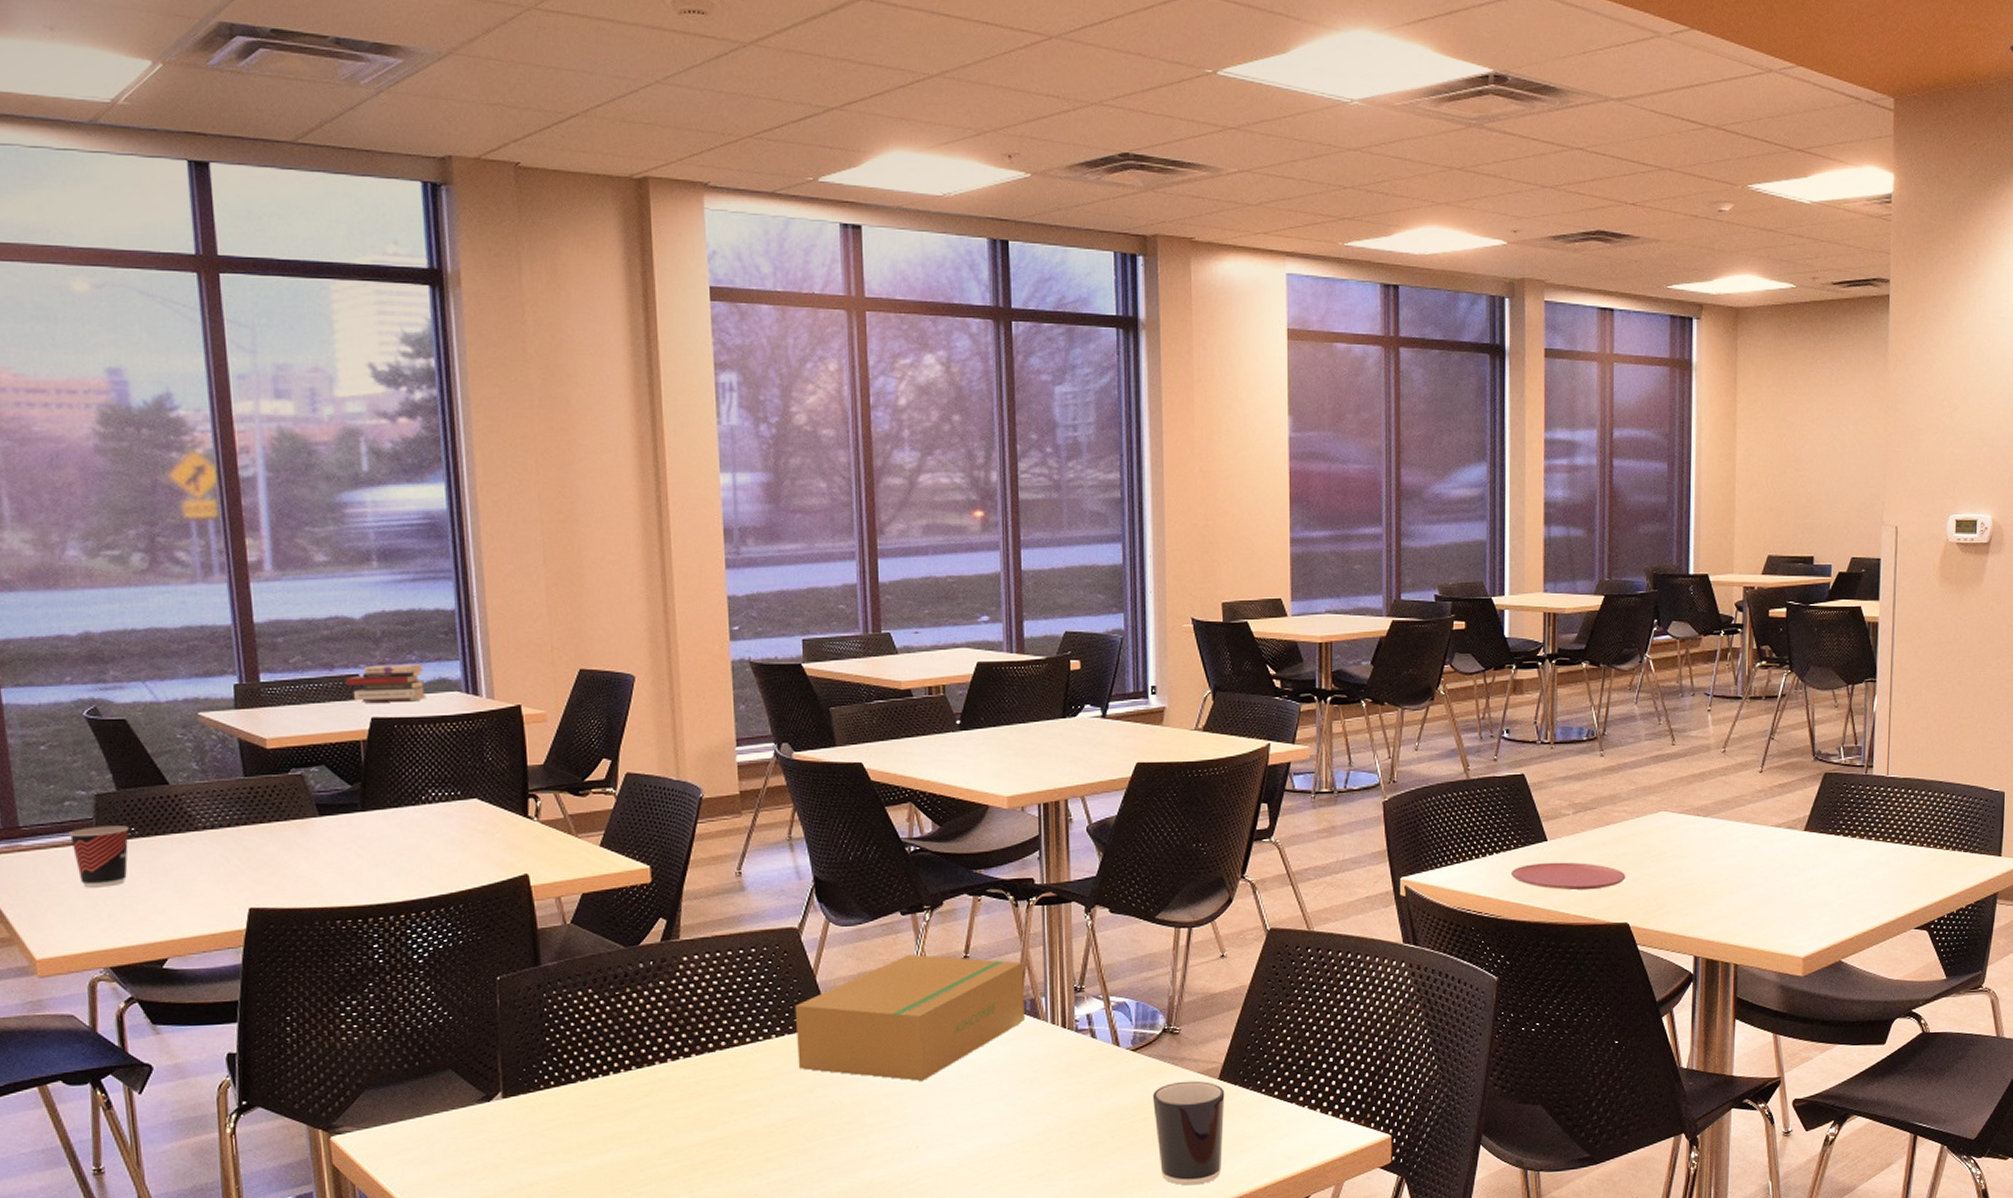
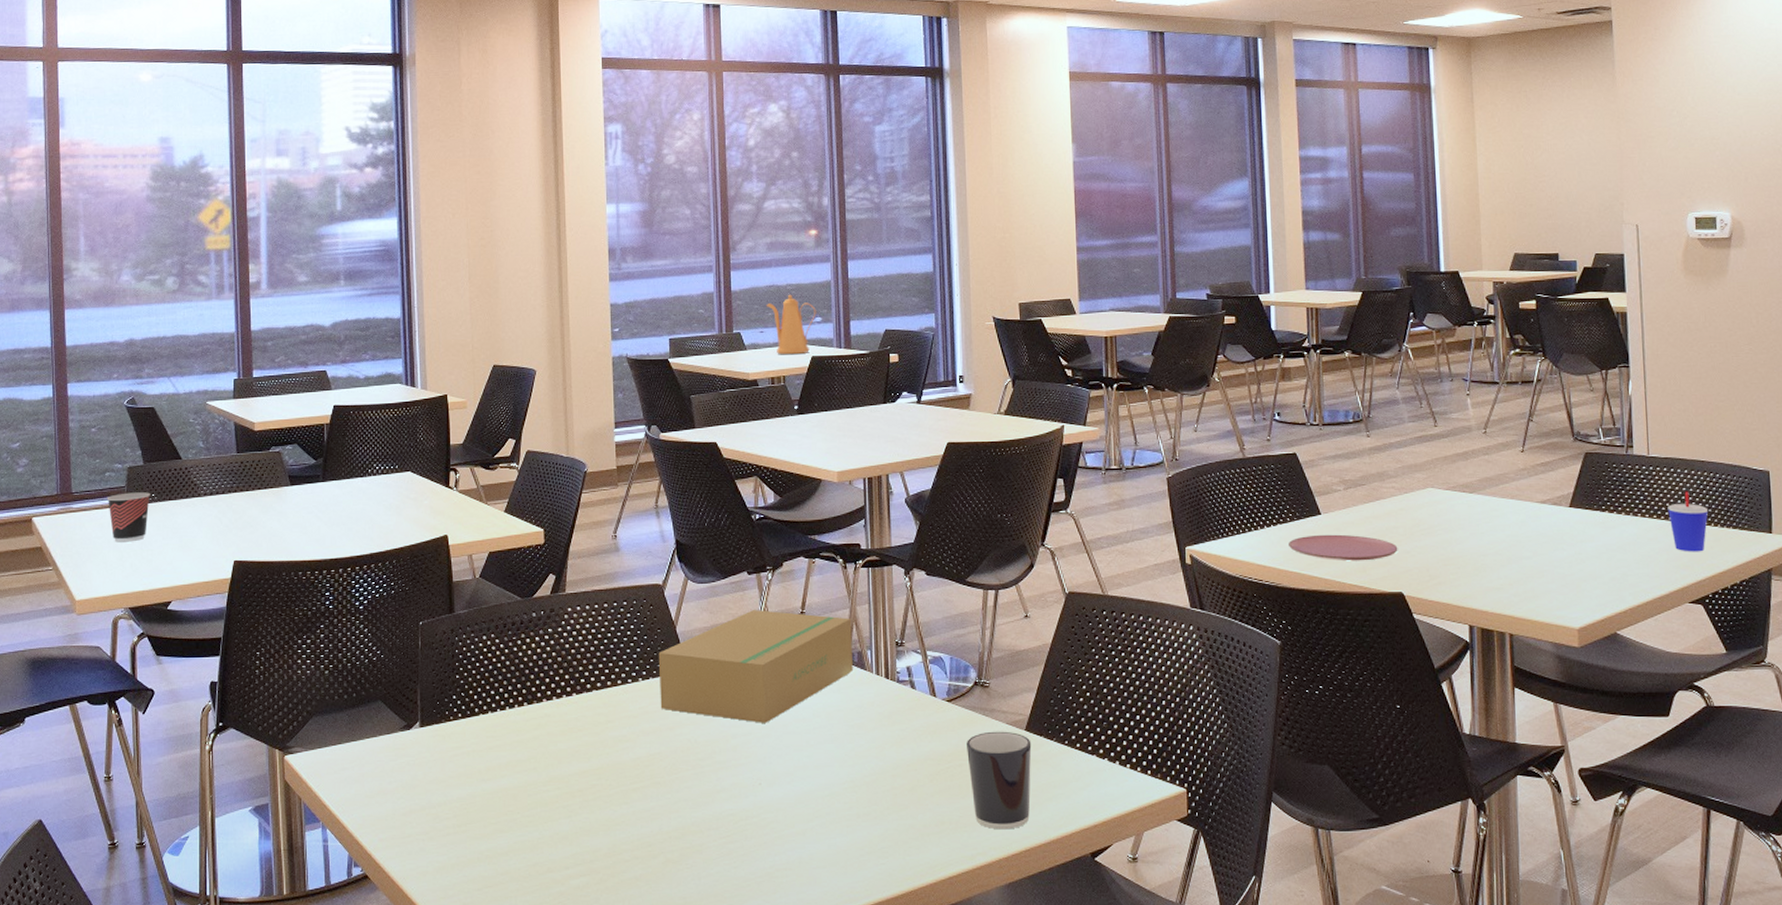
books: present [345,664,427,703] -> none [316,362,376,393]
coffee pot: none [921,588,983,660] -> present [766,294,816,355]
beverage cup: none [1902,813,1942,877] -> present [1668,491,1709,552]

